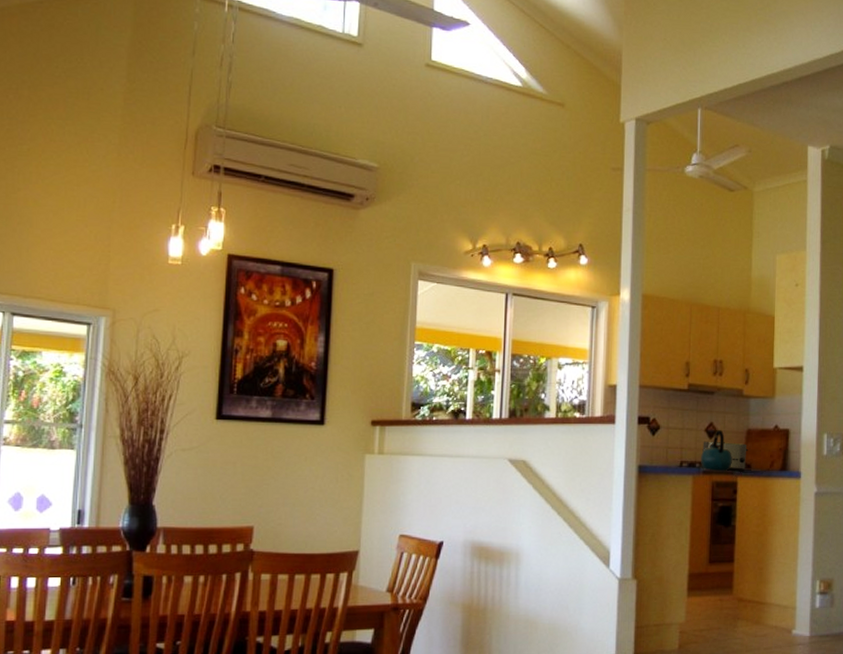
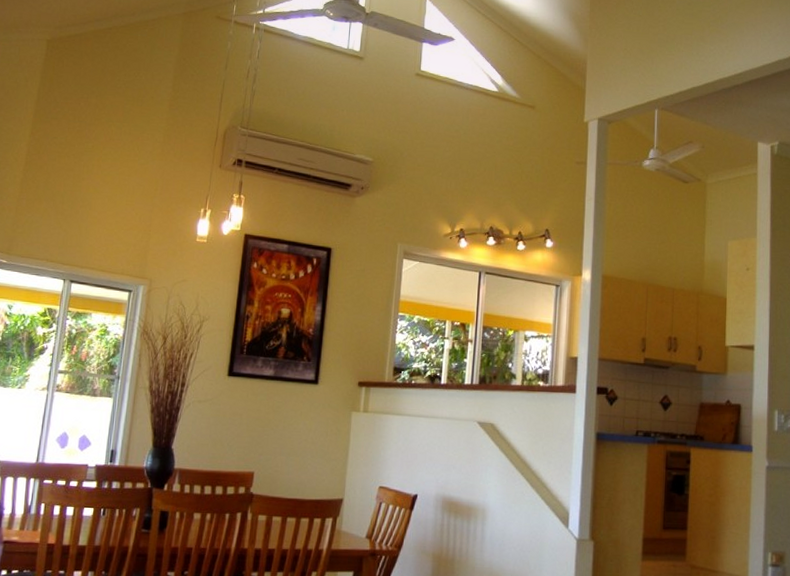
kettle: present [701,429,732,472] -> none [656,402,686,442]
toaster: present [702,441,749,473] -> none [657,412,701,444]

